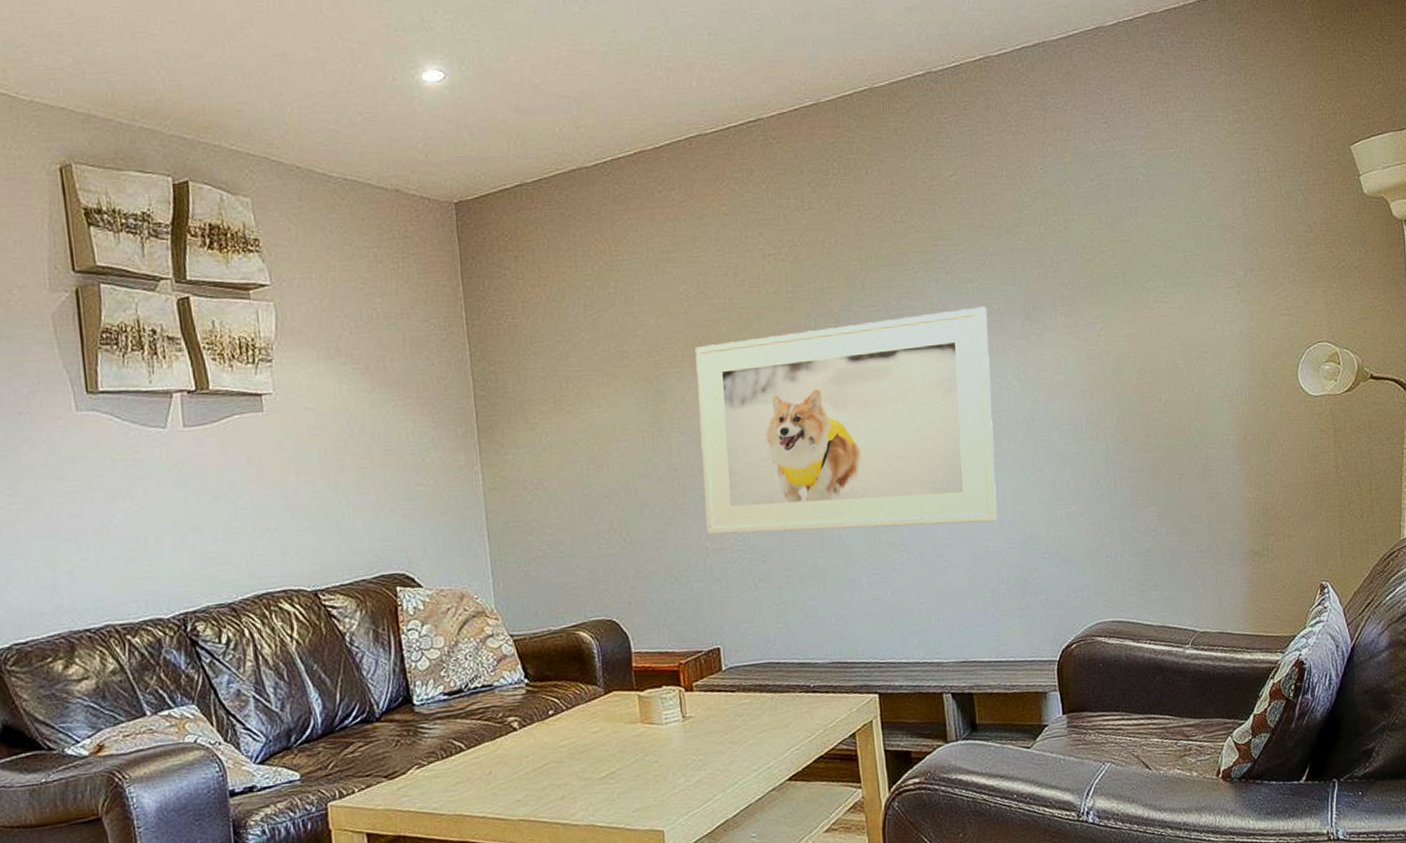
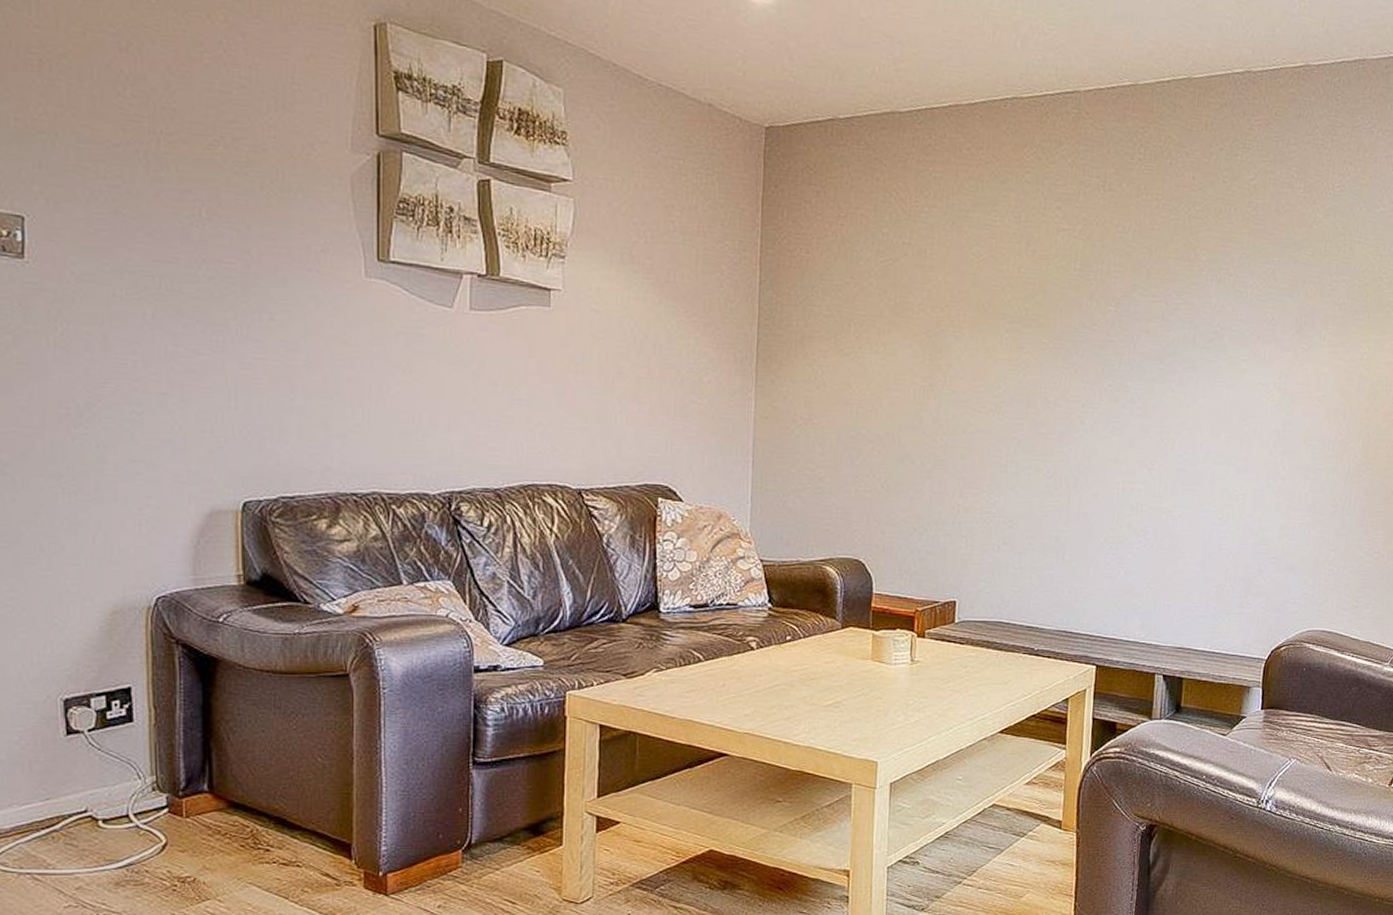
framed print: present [695,306,998,535] -> none [961,309,1262,521]

